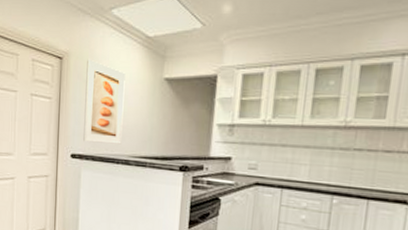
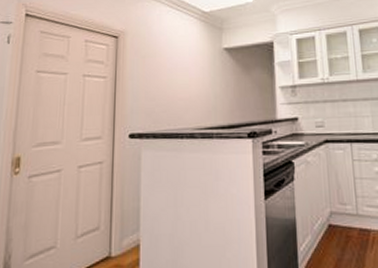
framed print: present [83,59,126,144] -> none [143,36,185,119]

